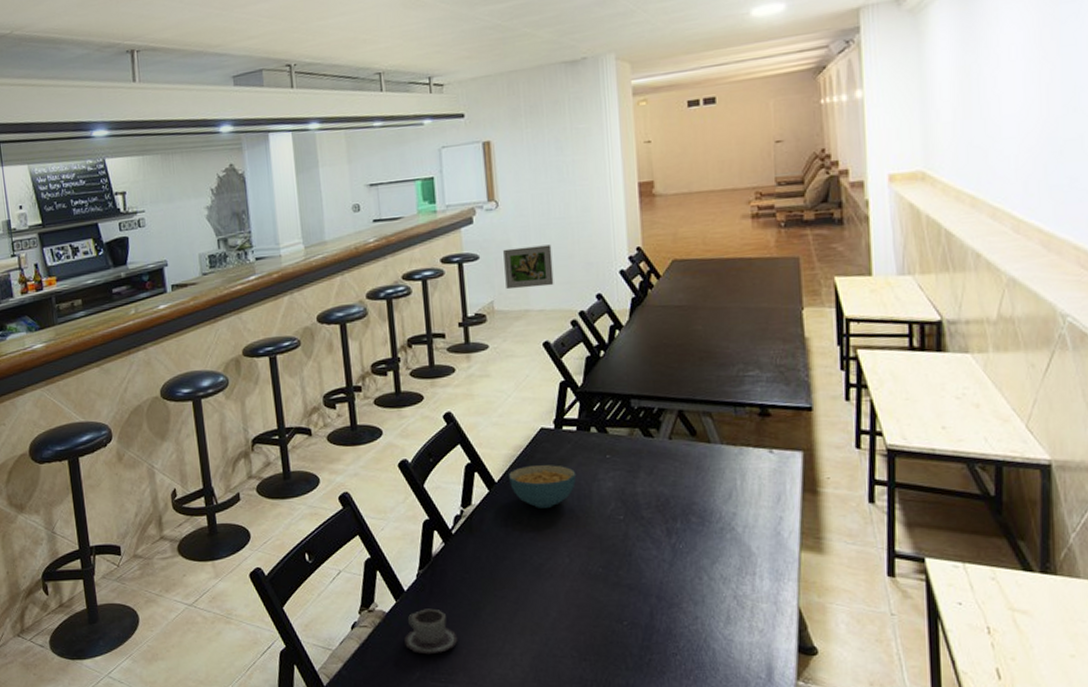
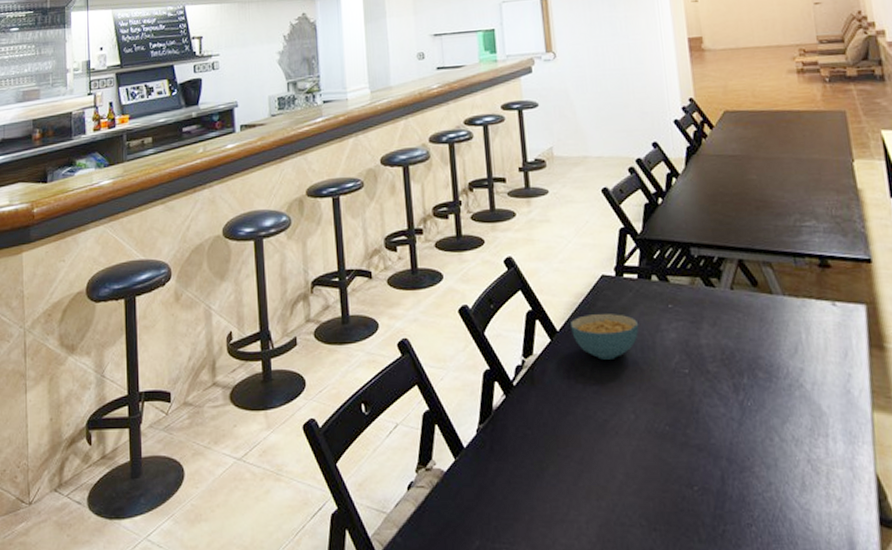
cup: present [404,608,458,655] -> none [463,468,520,521]
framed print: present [503,244,554,290] -> none [561,94,611,136]

